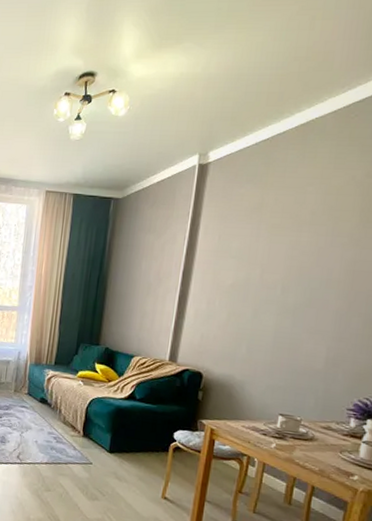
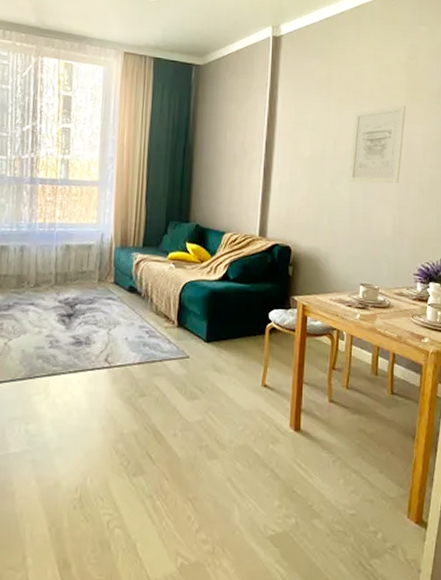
wall art: none [275,229,358,313] -> present [349,105,406,184]

